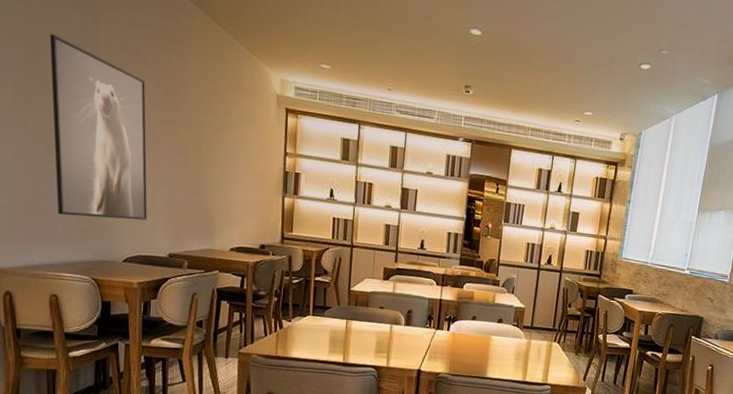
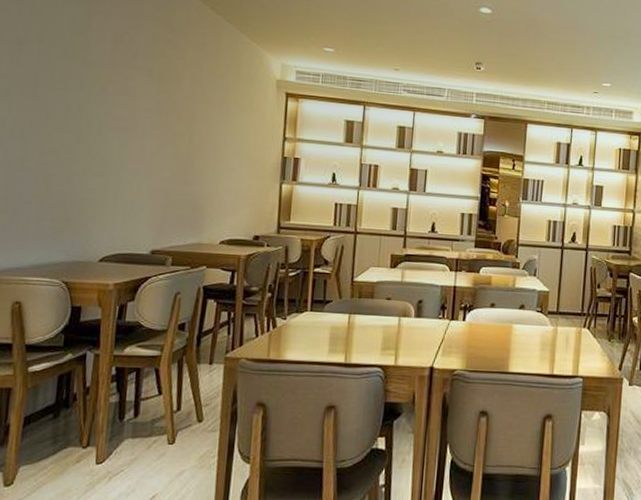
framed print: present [49,34,148,221] -> none [30,29,137,216]

